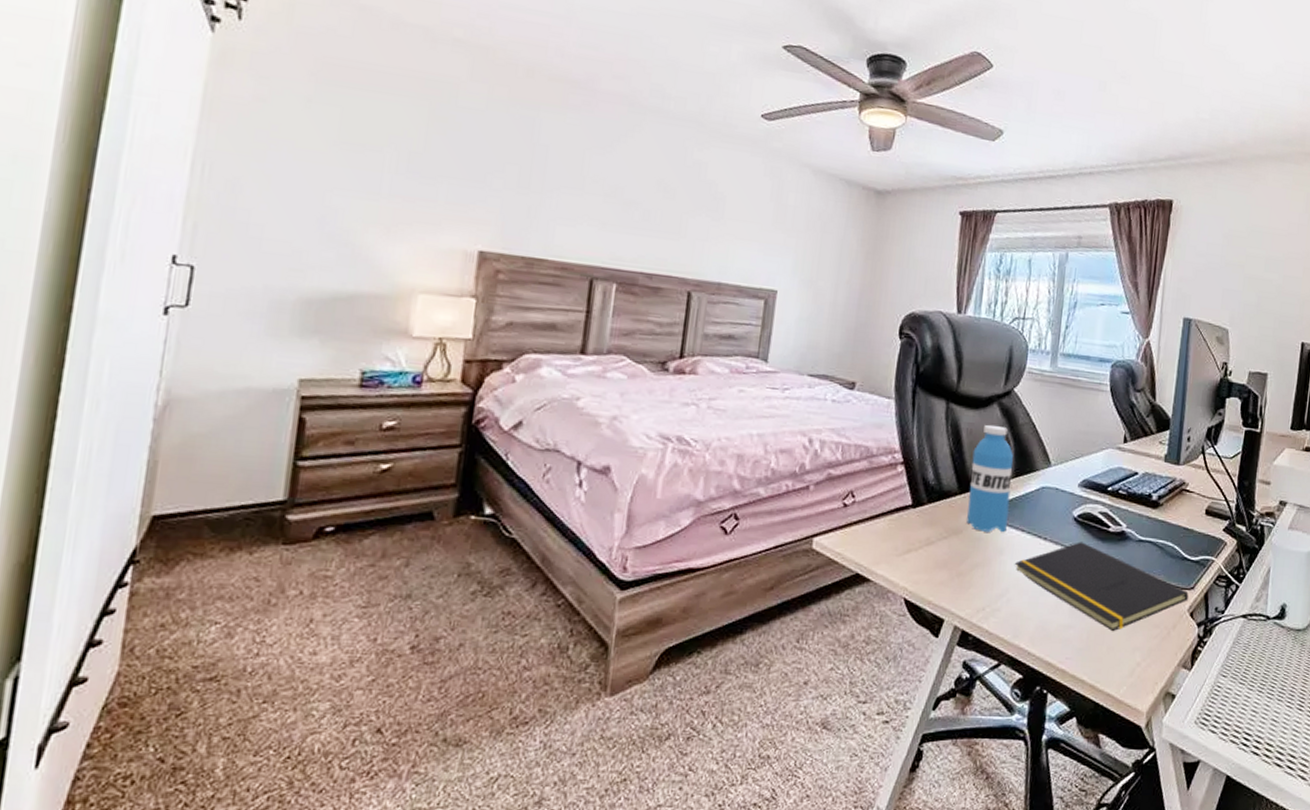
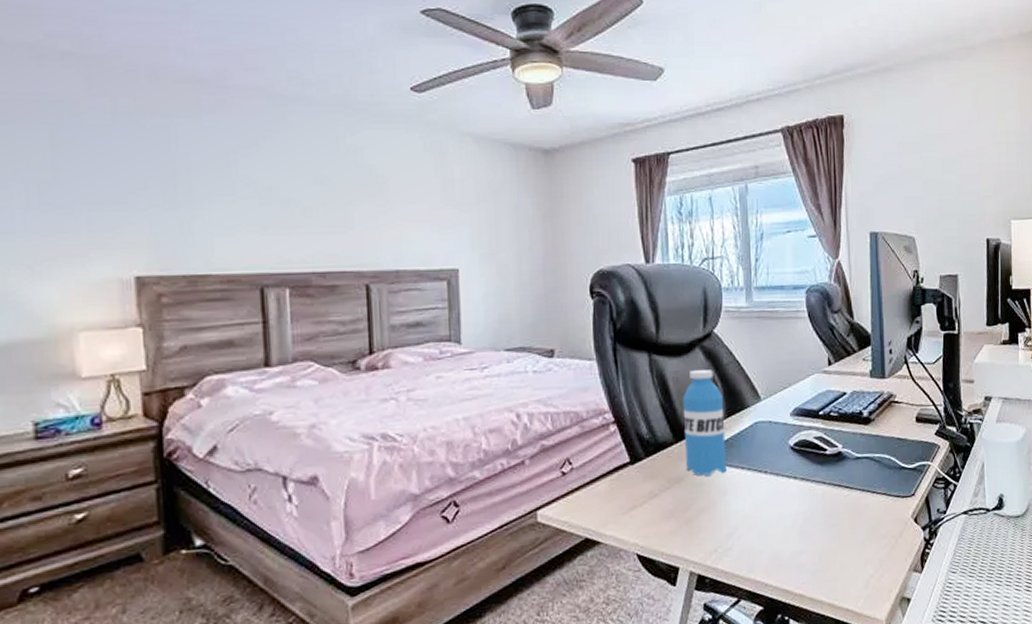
notepad: present [1014,542,1189,632] -> none [739,469,910,550]

